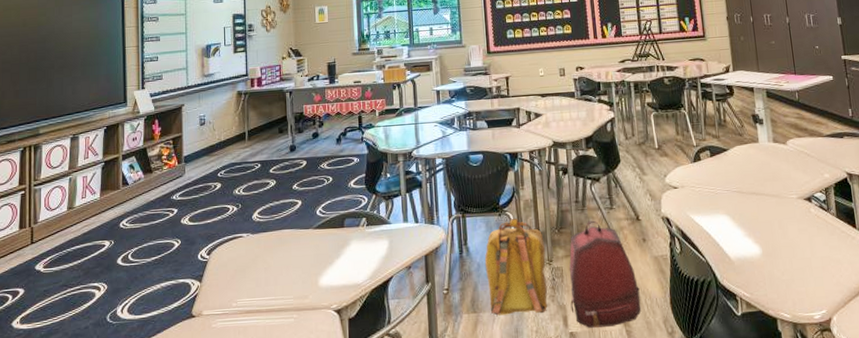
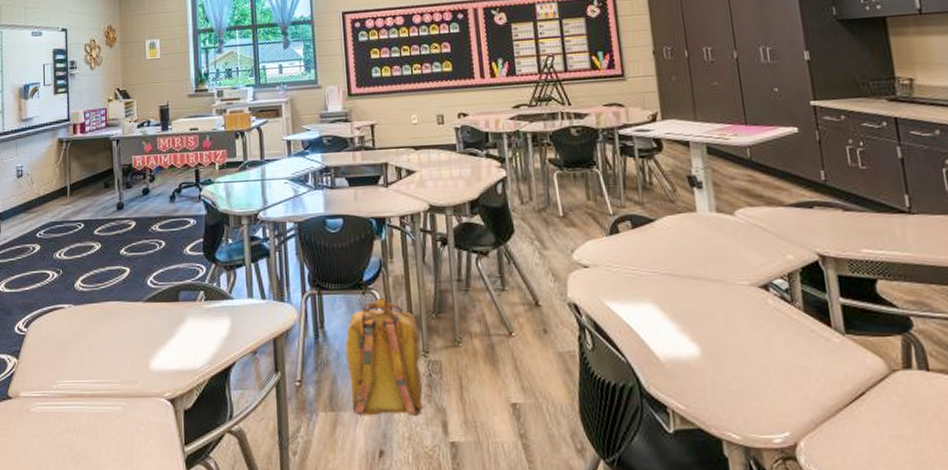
backpack: present [569,220,642,328] -> none [449,304,542,438]

